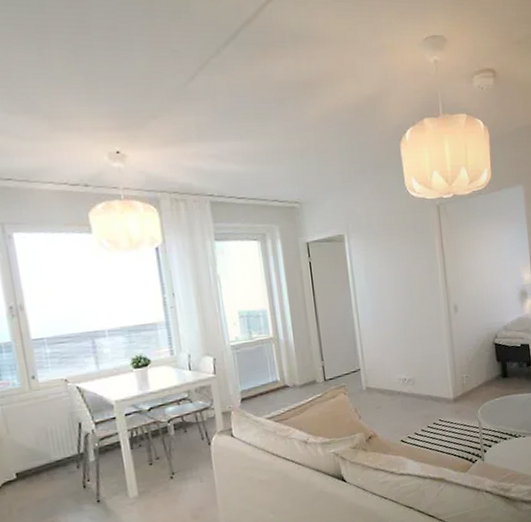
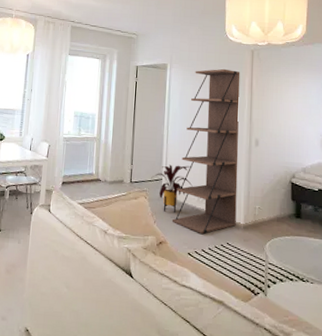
house plant: none [347,348,395,404] -> present [151,164,193,213]
bookcase: none [377,231,446,418] -> present [171,68,240,234]

